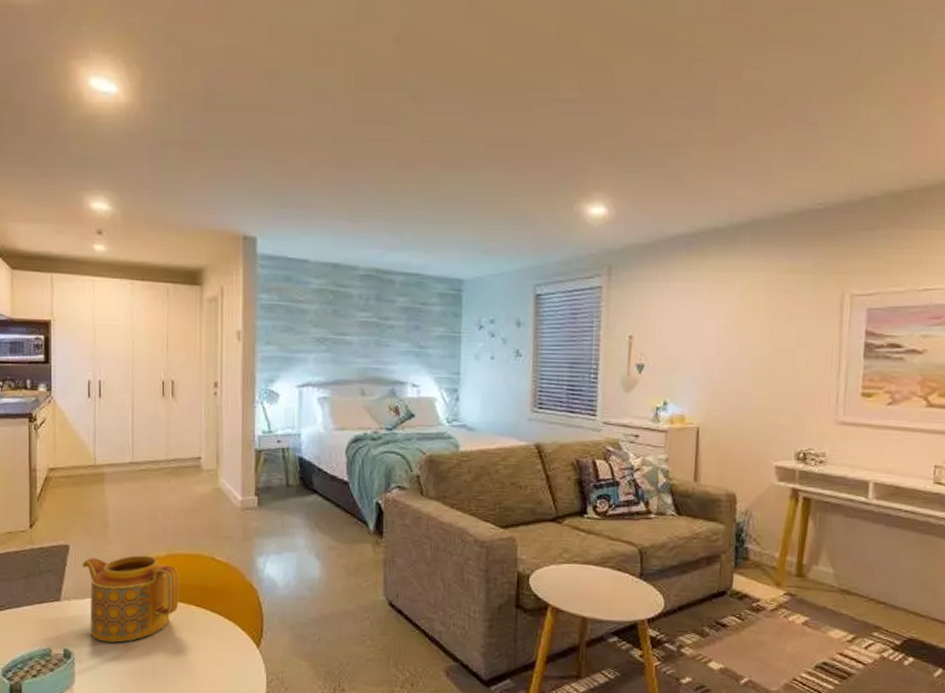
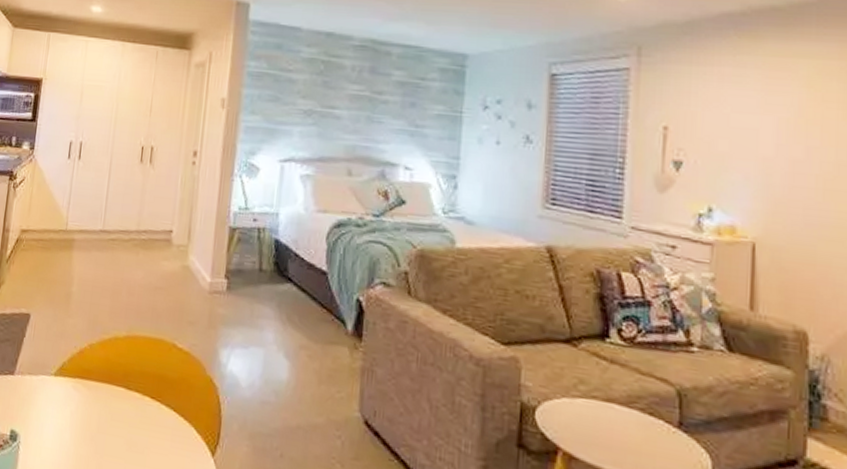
teapot: present [82,555,179,643] -> none [39,330,137,430]

